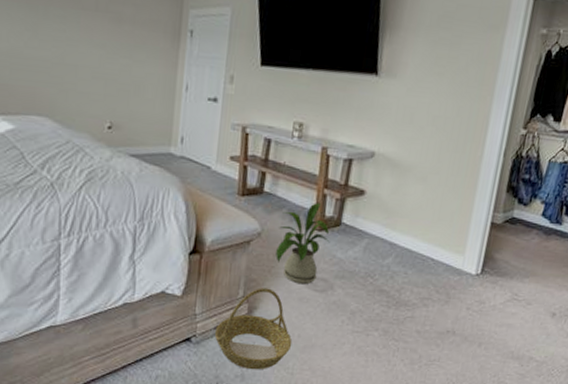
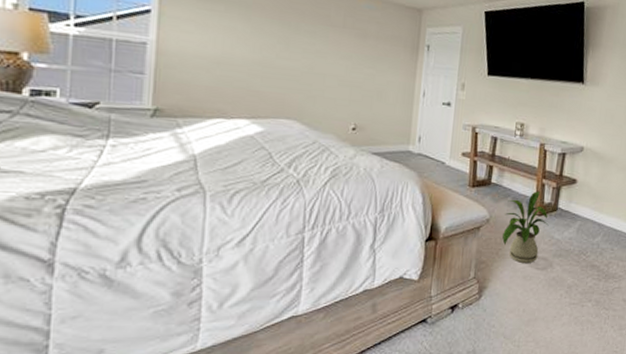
basket: present [214,288,292,370] -> none [448,269,518,345]

